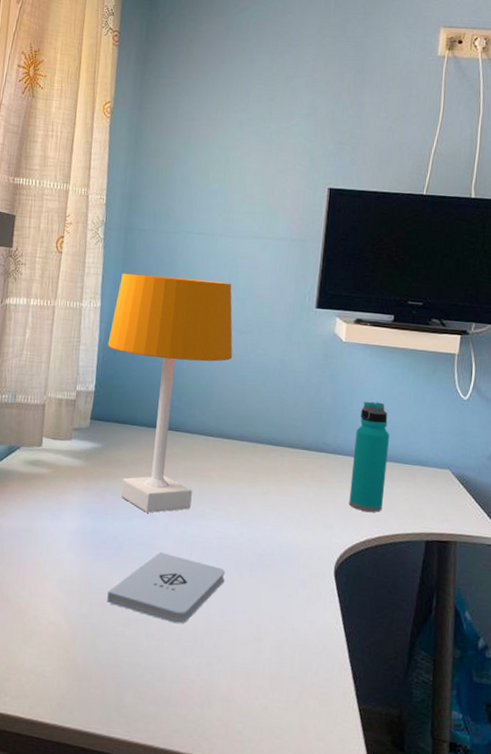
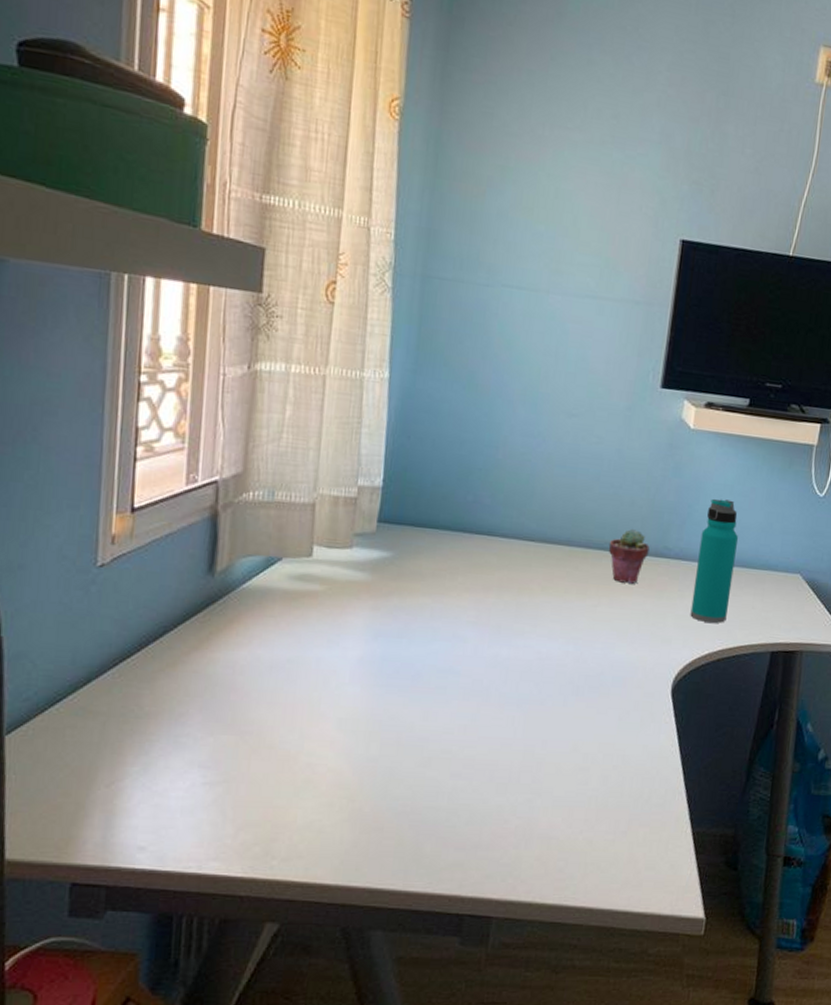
desk lamp: present [107,273,233,513] -> none [399,334,560,634]
notepad: present [107,551,225,624] -> none [402,678,547,760]
potted succulent: none [275,426,311,475] -> present [608,528,650,584]

